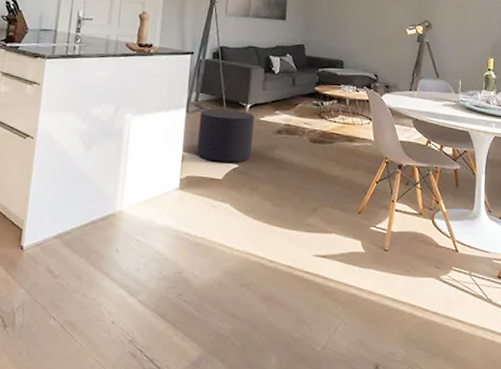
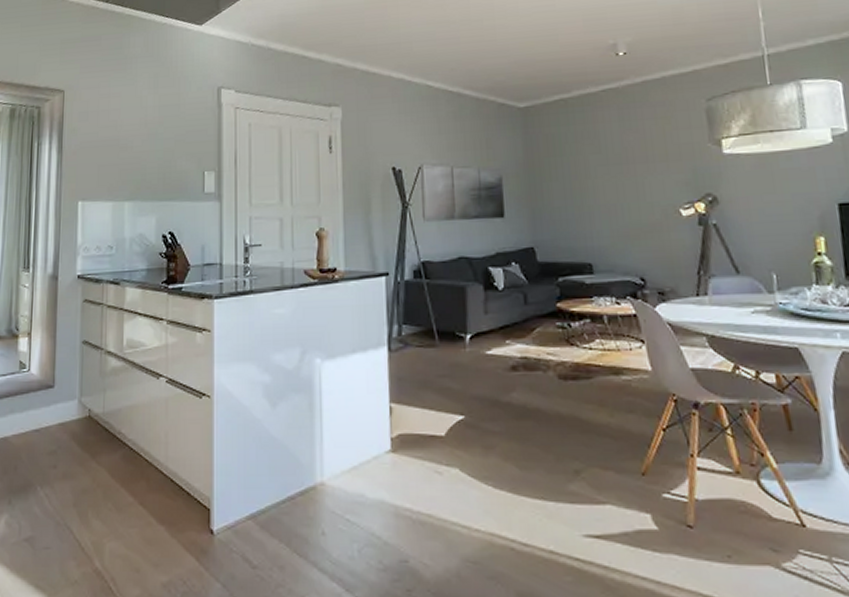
stool: present [196,109,255,162] -> none [406,343,481,413]

